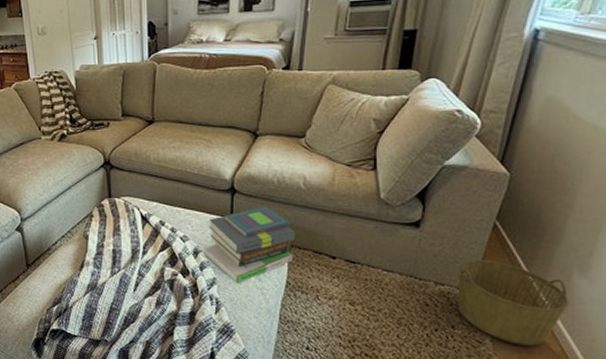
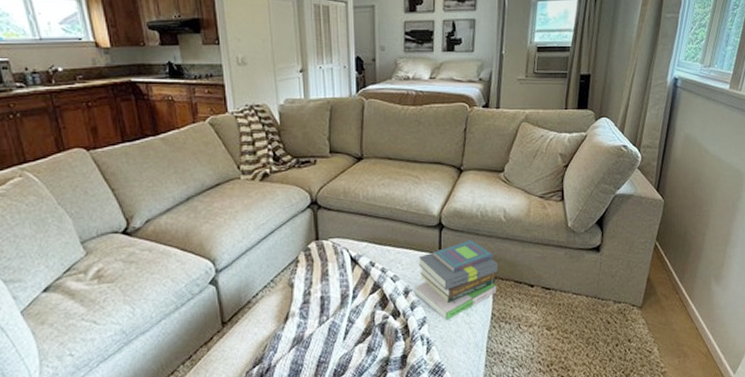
basket: present [457,259,569,346] -> none [631,276,711,351]

